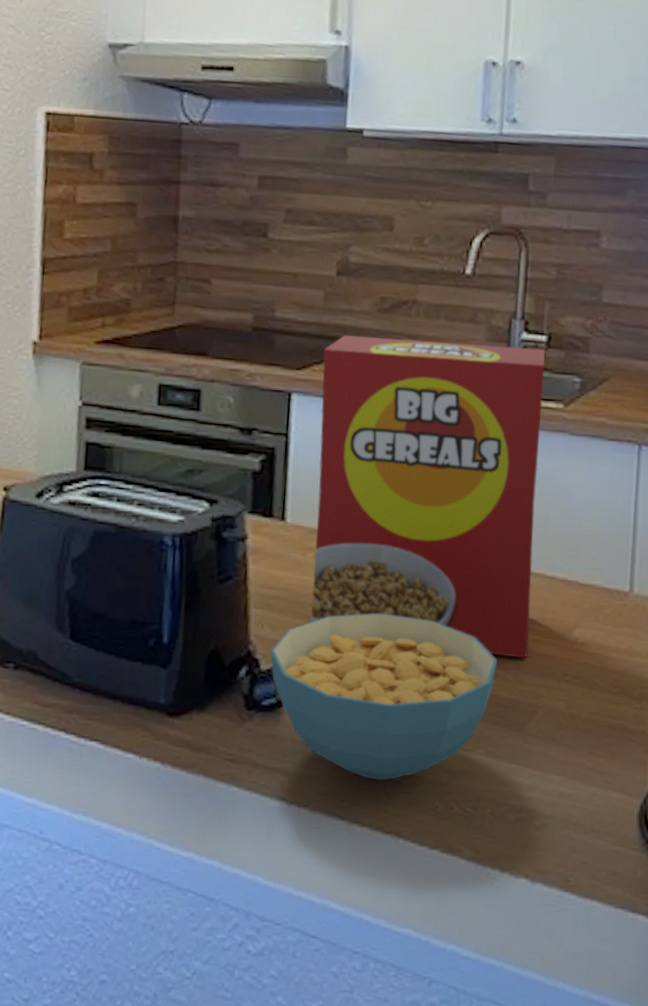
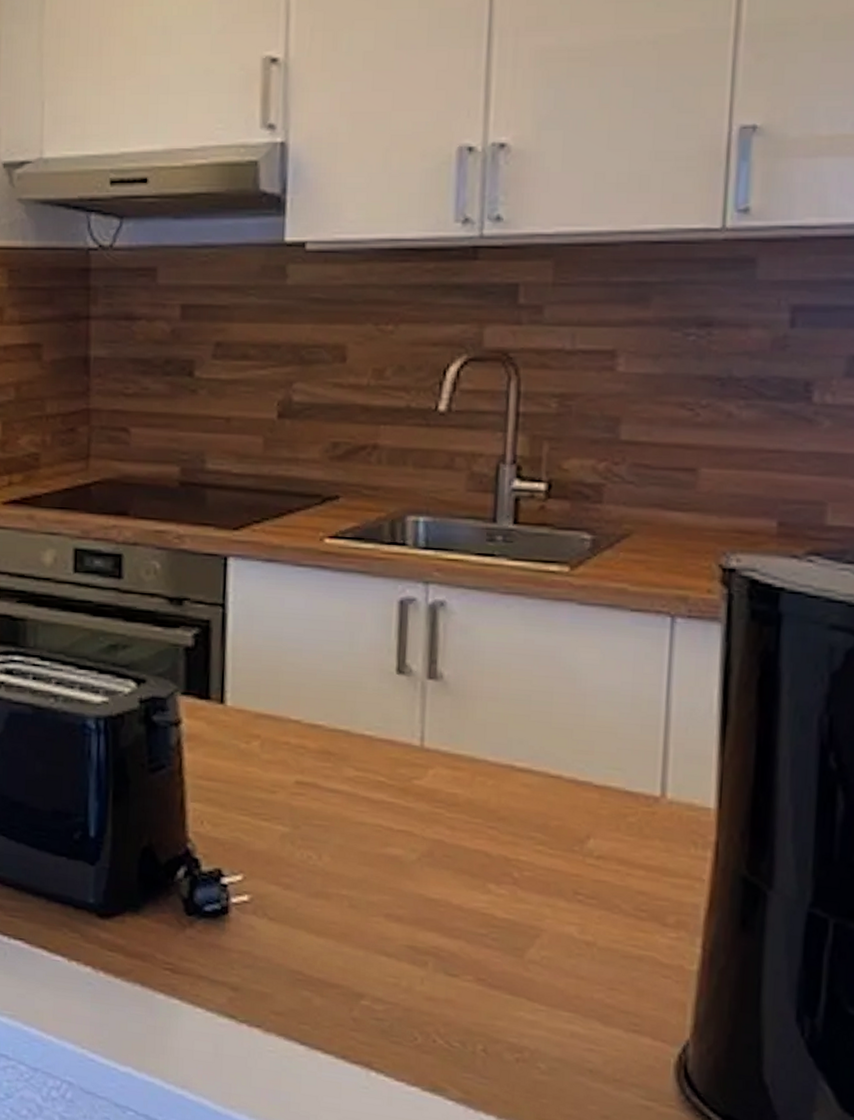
cereal bowl: present [270,613,498,780] -> none [212,812,489,1004]
cereal box: present [310,334,545,659] -> none [258,487,544,872]

